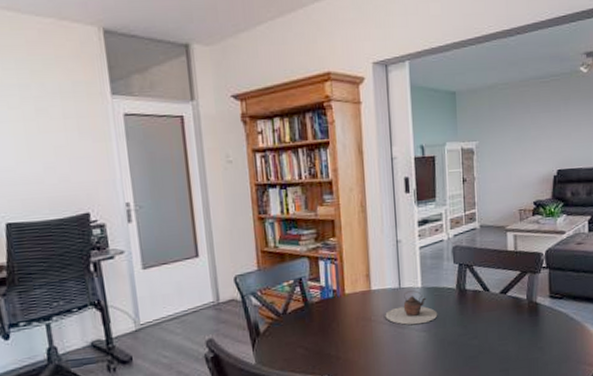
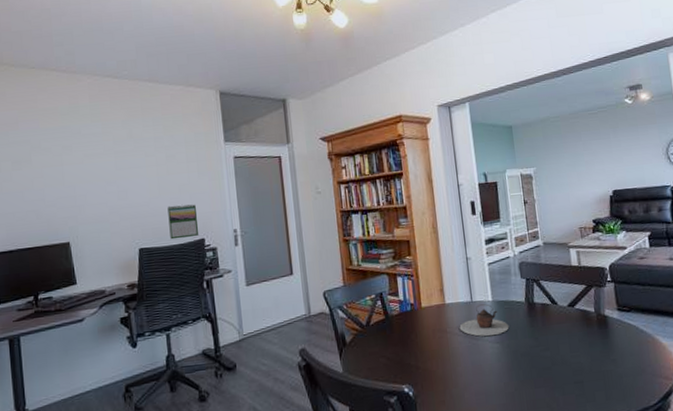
calendar: none [40,170,83,214] -> present [167,204,199,240]

